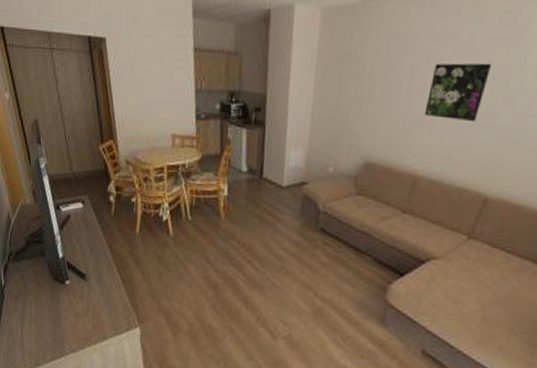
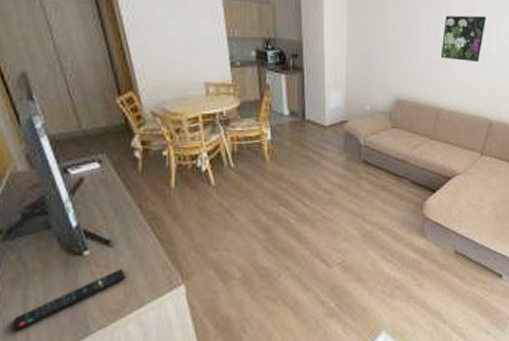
remote control: none [13,301,95,339] -> present [12,268,126,331]

